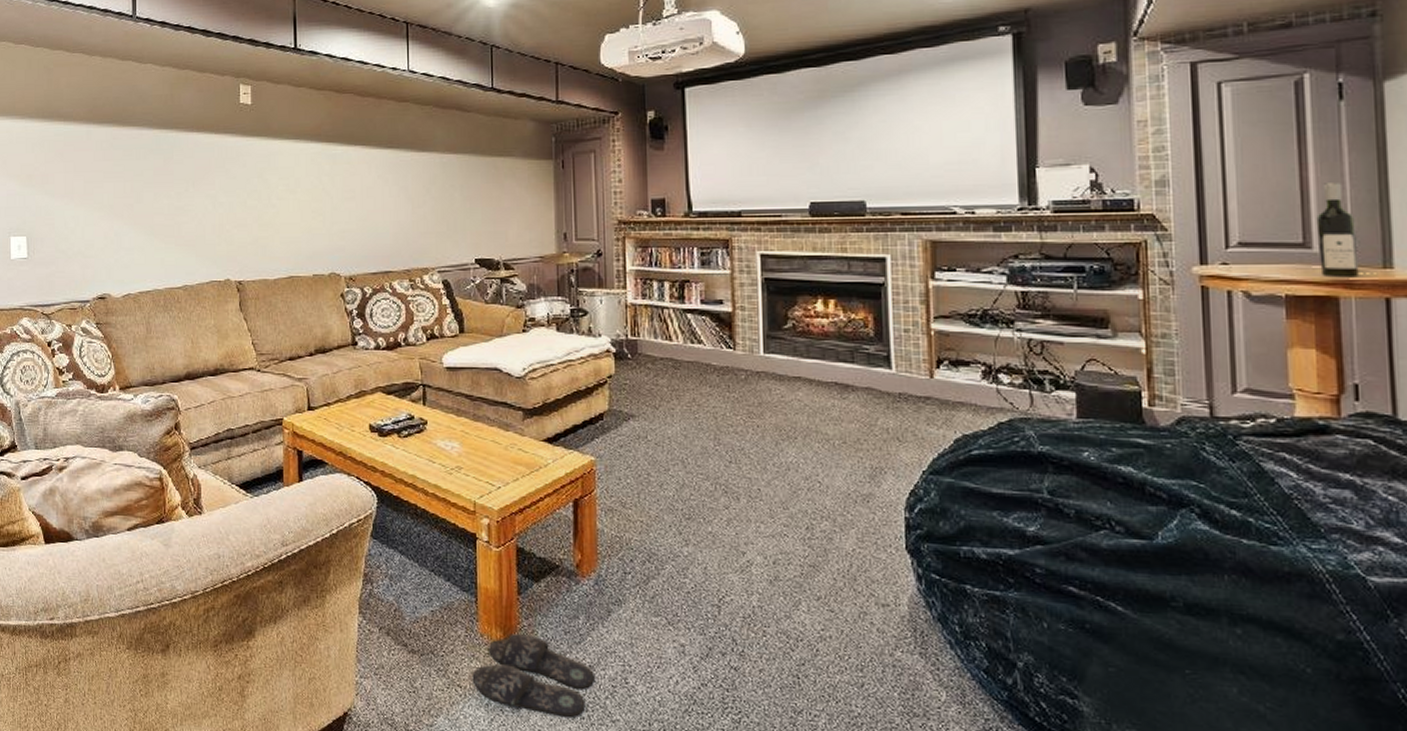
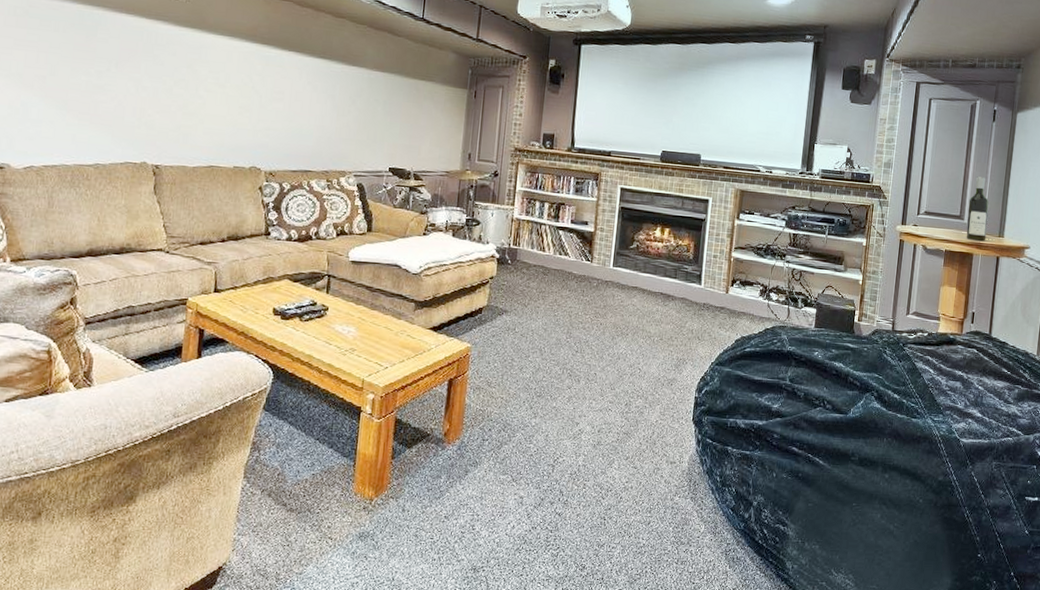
slippers: present [472,634,594,717] -> none [342,492,448,559]

